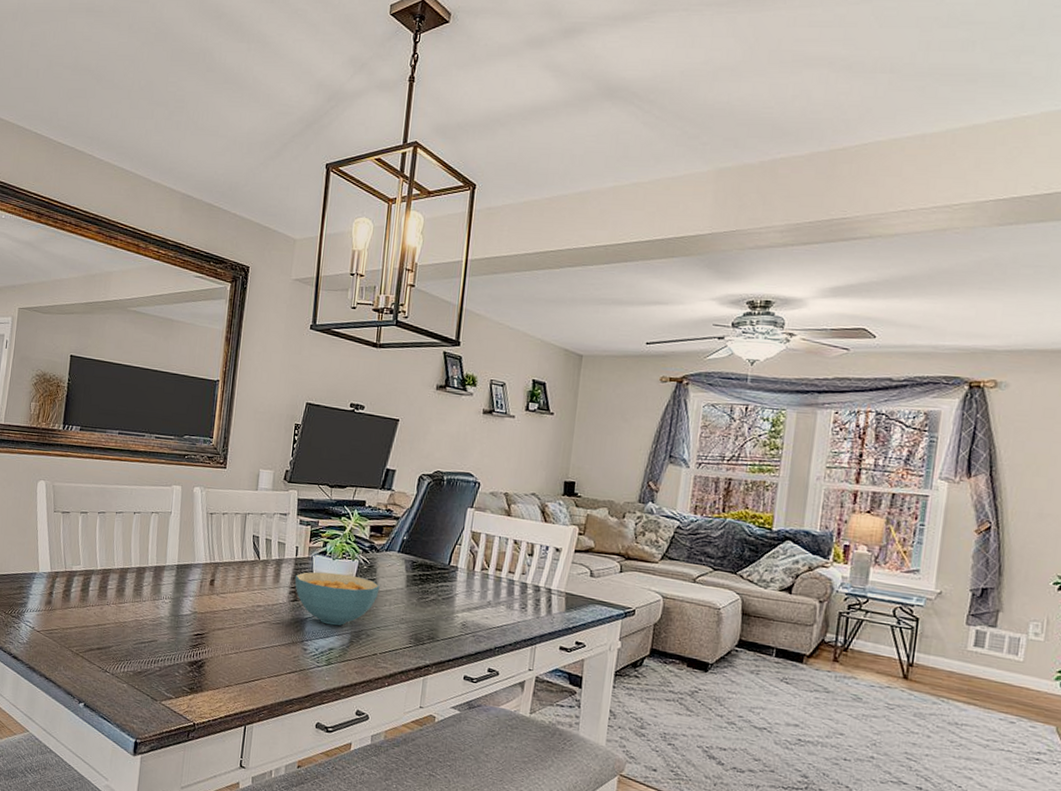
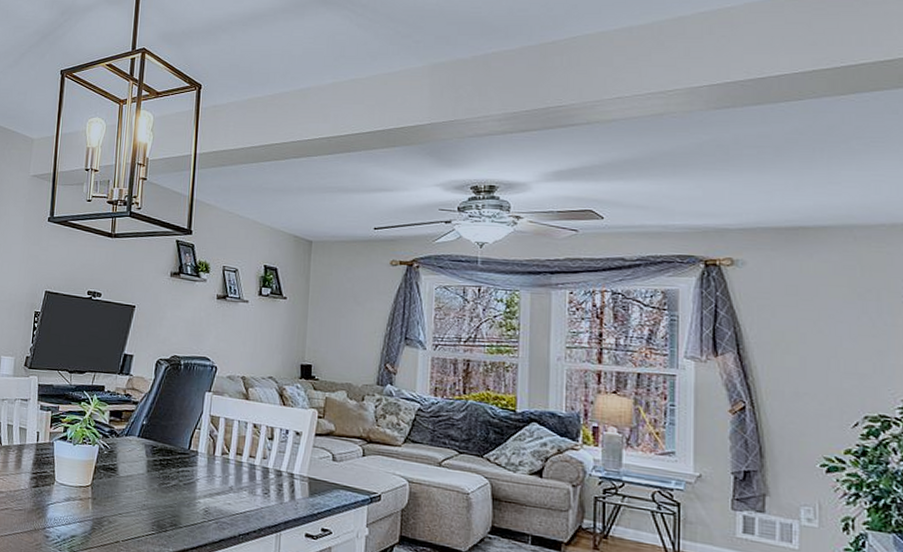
cereal bowl: present [294,572,380,626] -> none [36,457,121,512]

